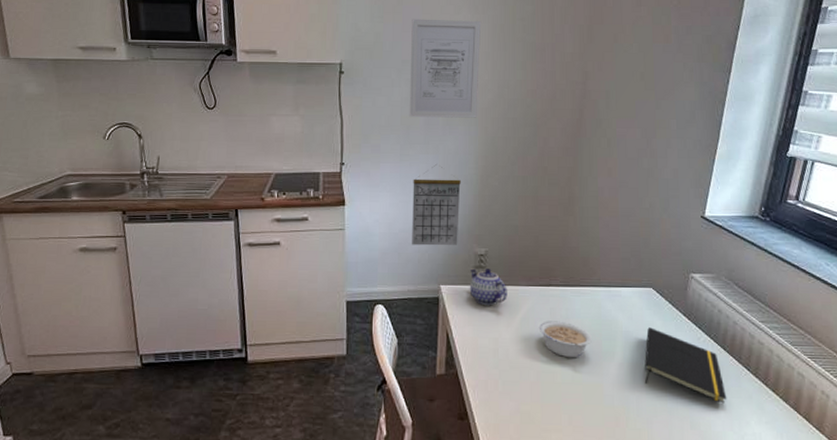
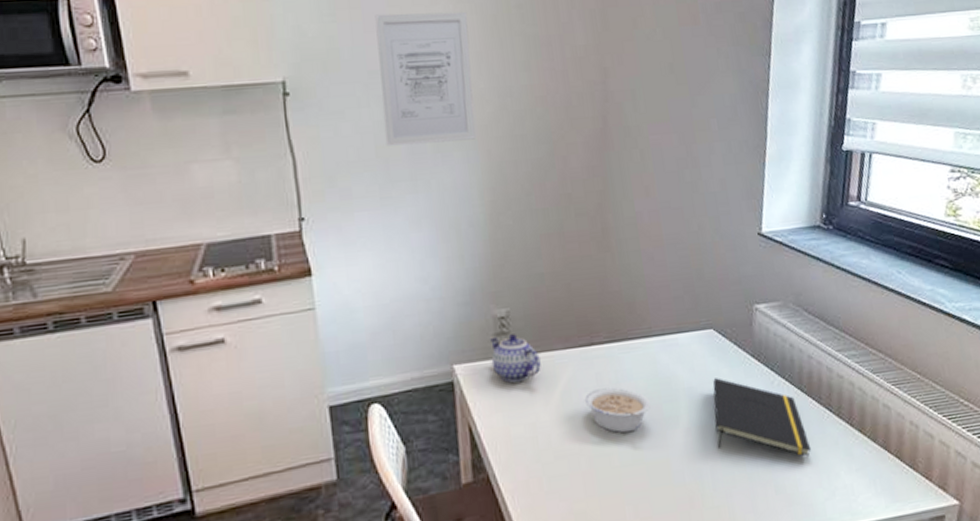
calendar: present [412,164,461,246] -> none [401,206,470,318]

